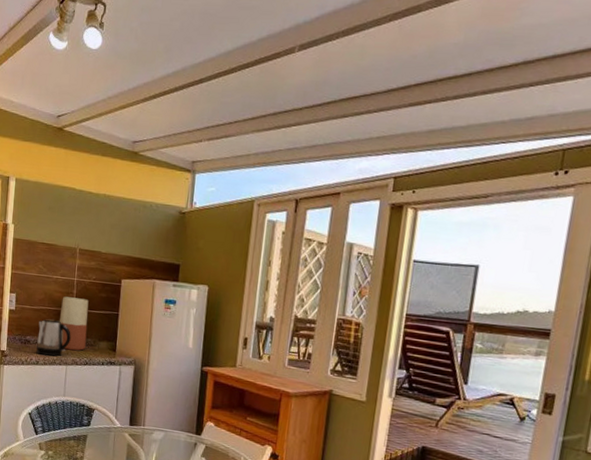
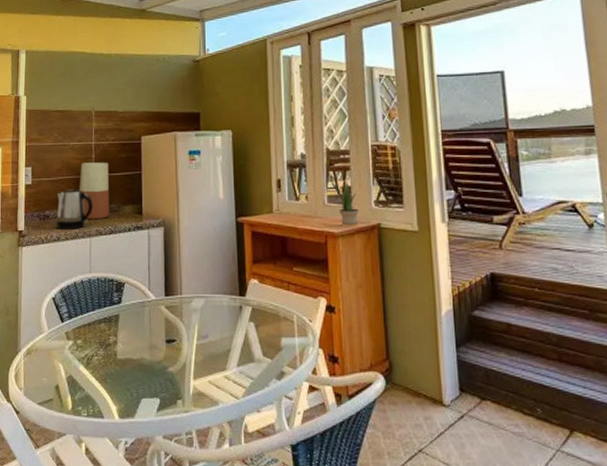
potted plant: none [293,344,316,390] -> present [330,179,359,226]

